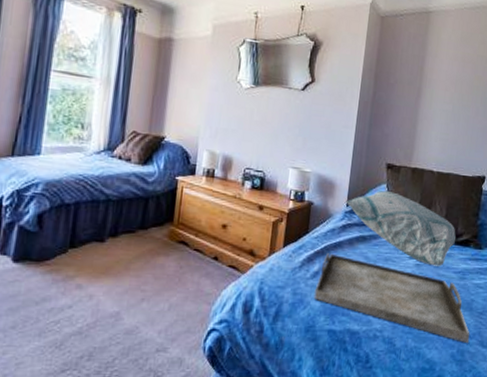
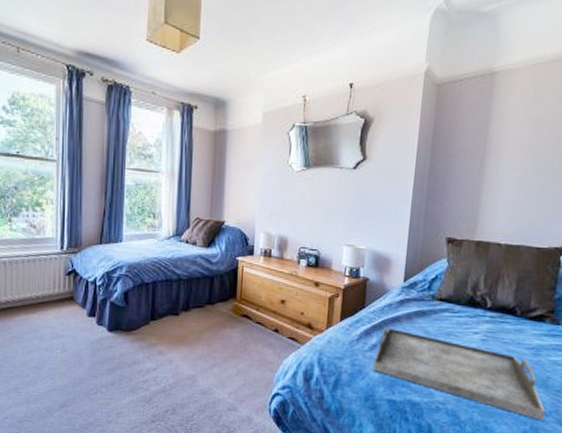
decorative pillow: present [346,191,457,266] -> none [403,265,529,342]

